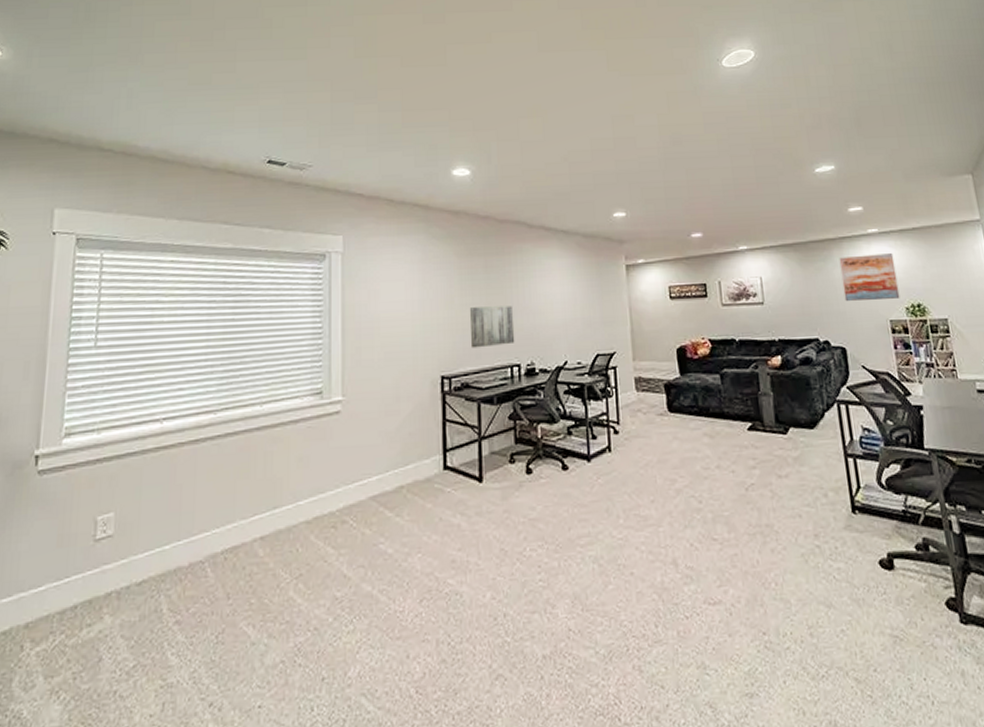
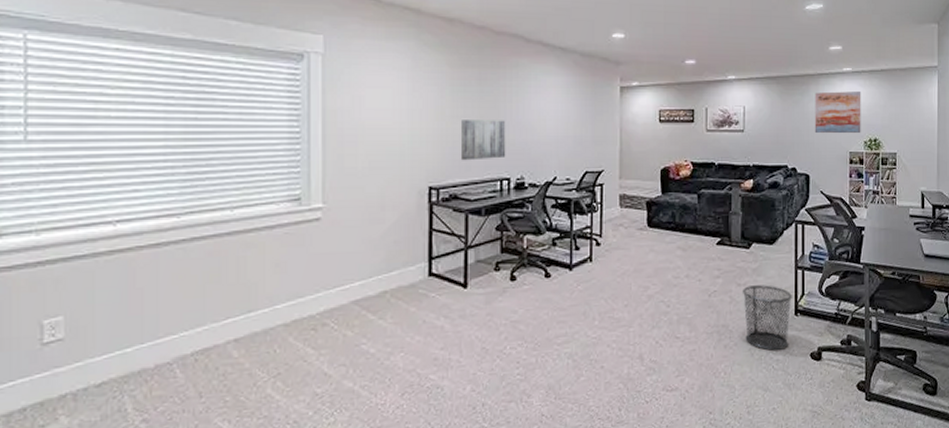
waste bin: none [785,476,849,557] -> present [743,285,792,351]

